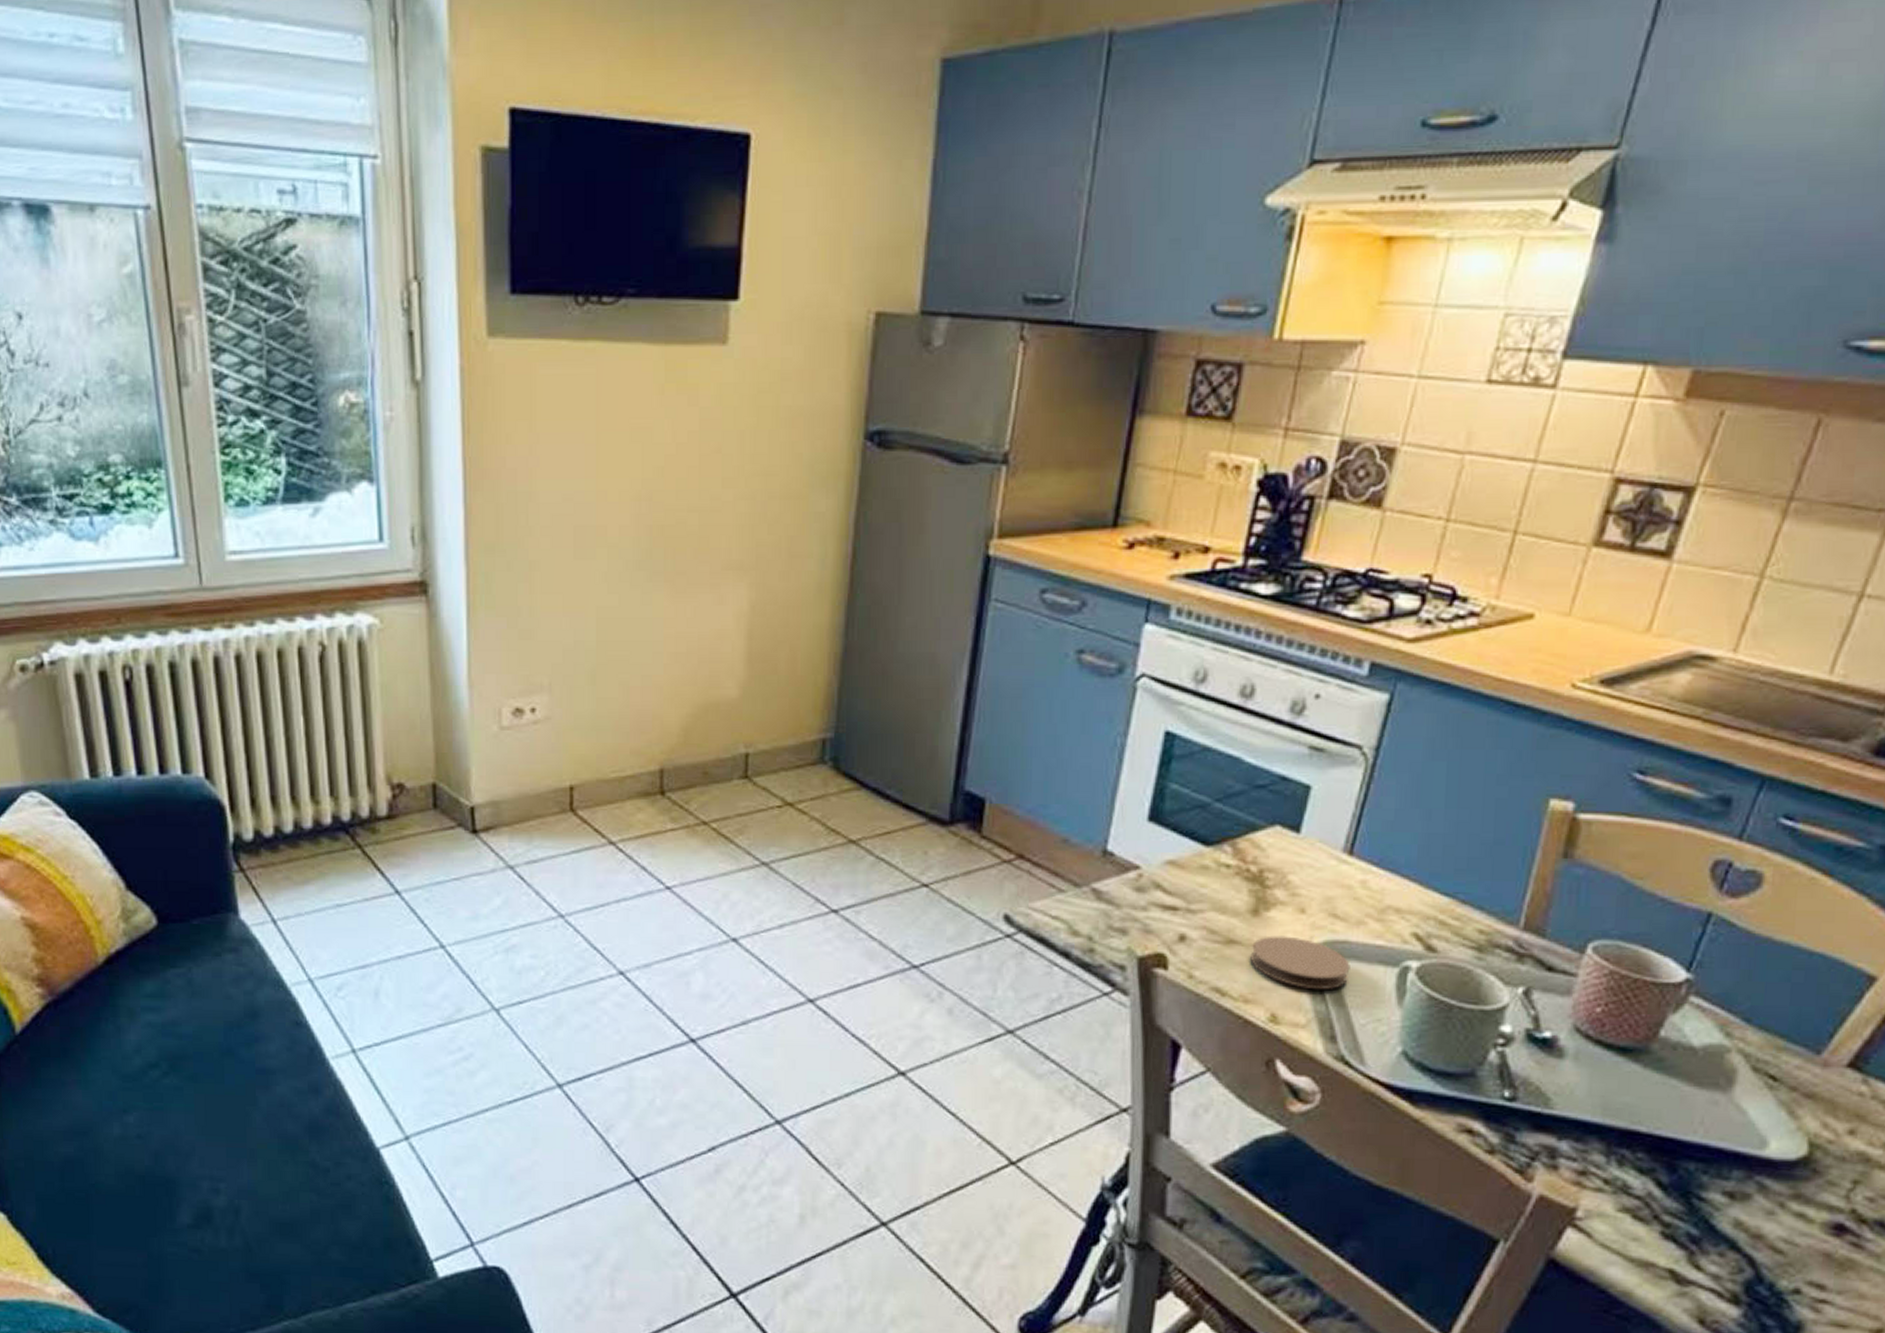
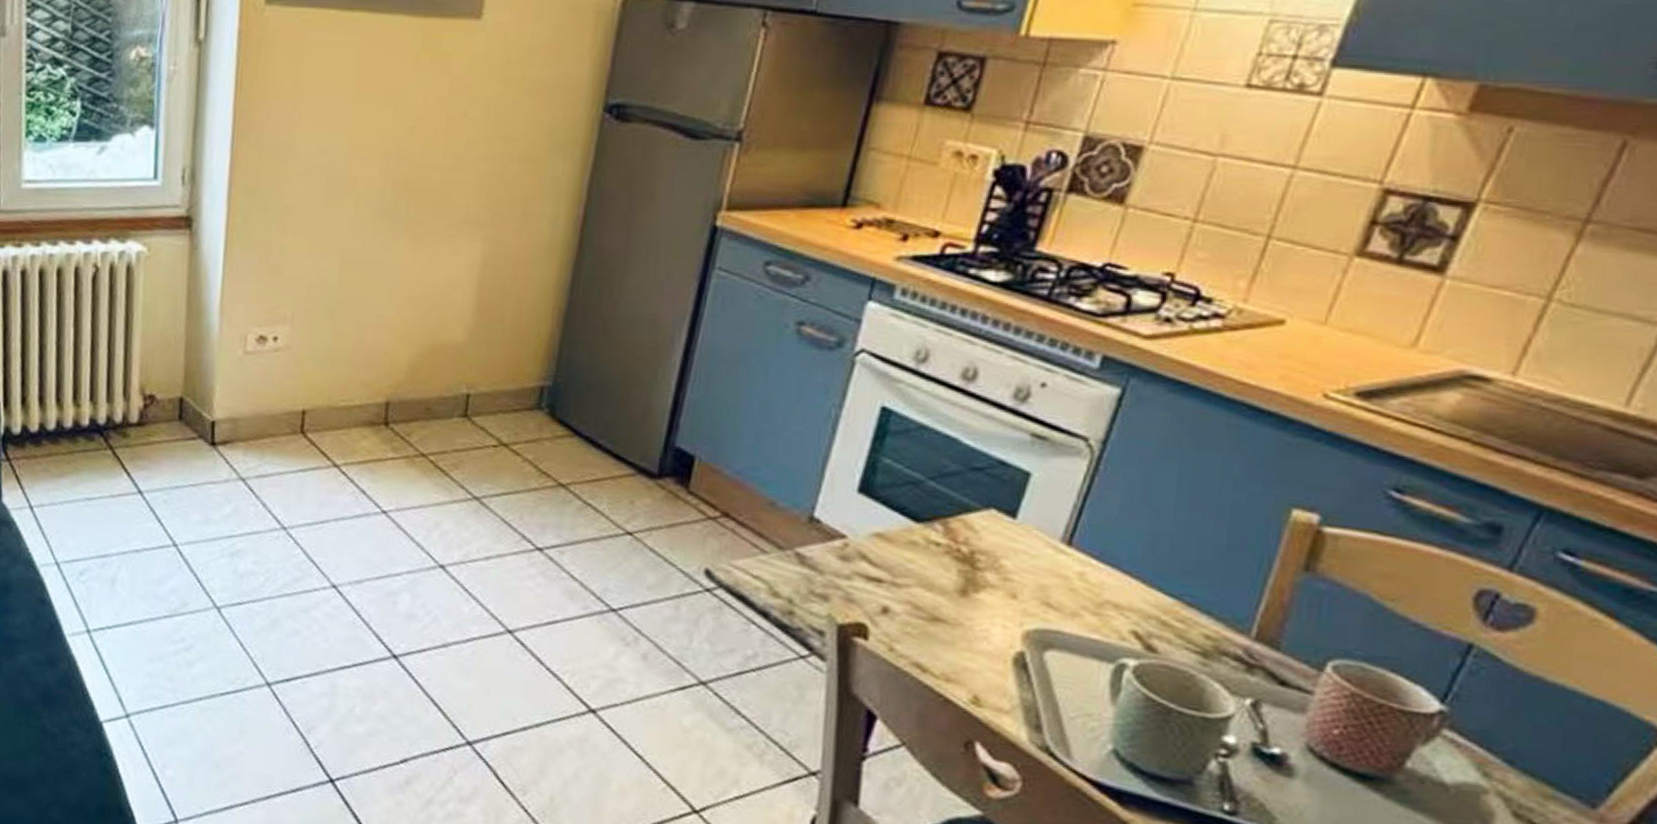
coaster: present [1250,936,1350,989] -> none [955,617,1062,678]

